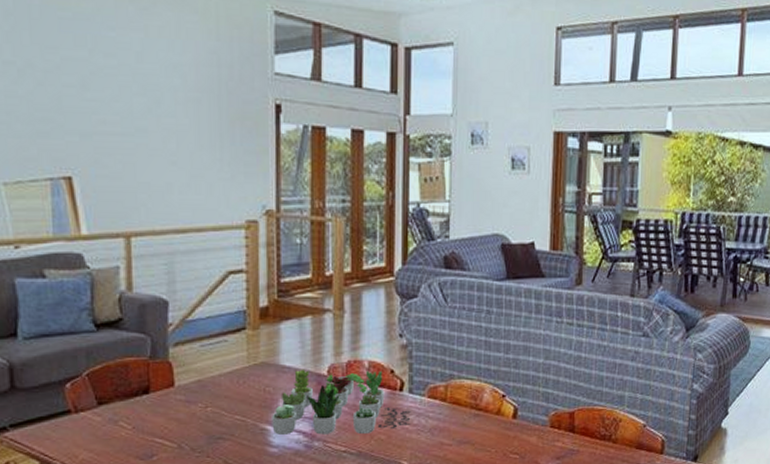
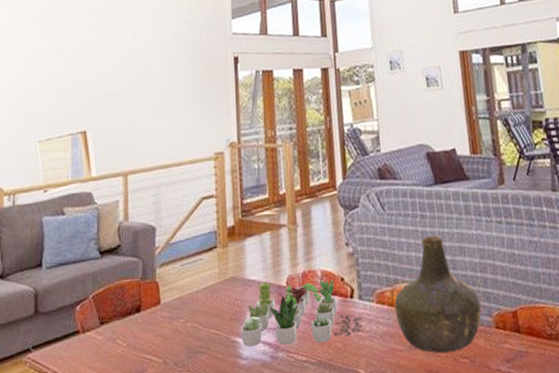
bottle: none [447,332,539,449] -> present [394,235,482,354]

